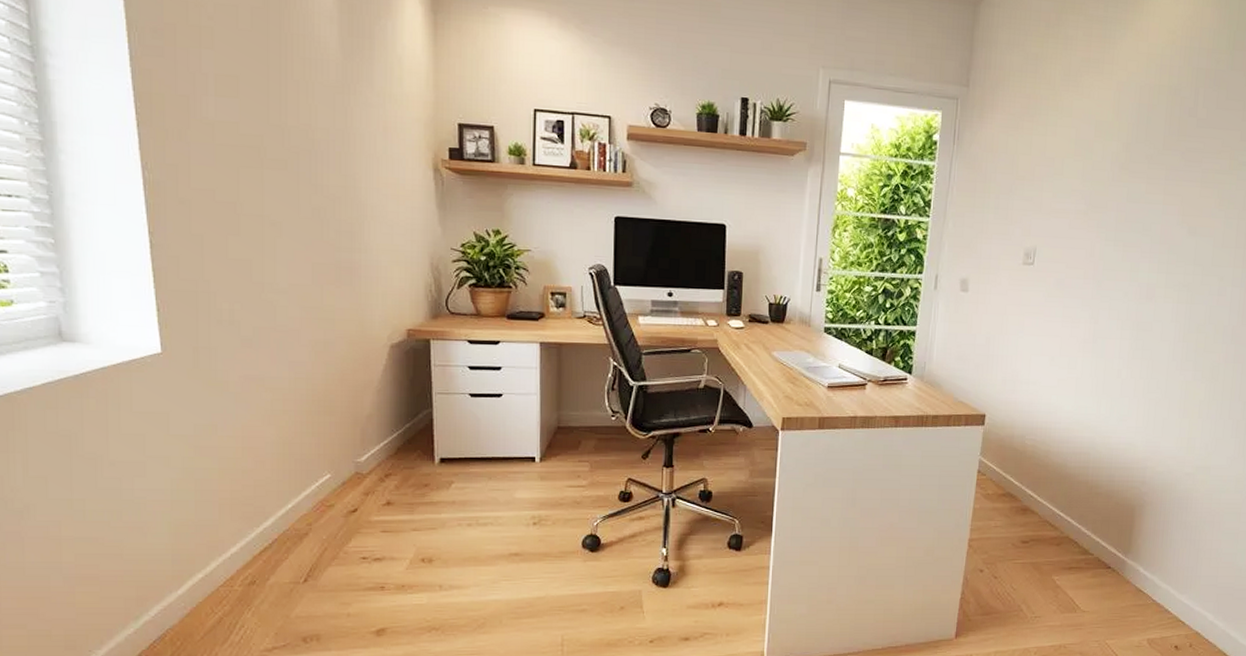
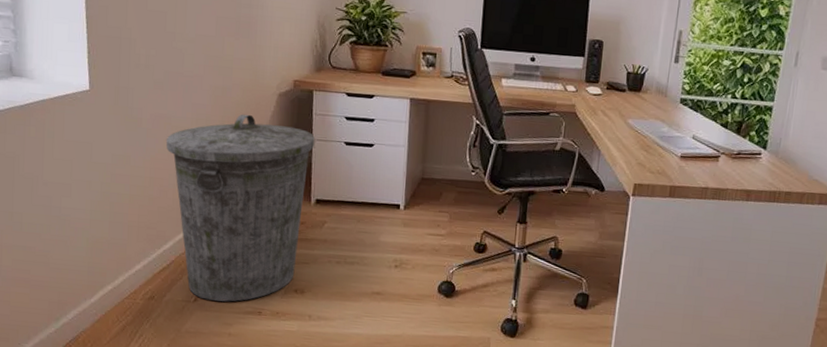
trash can: none [259,369,435,579] -> present [166,114,315,302]

